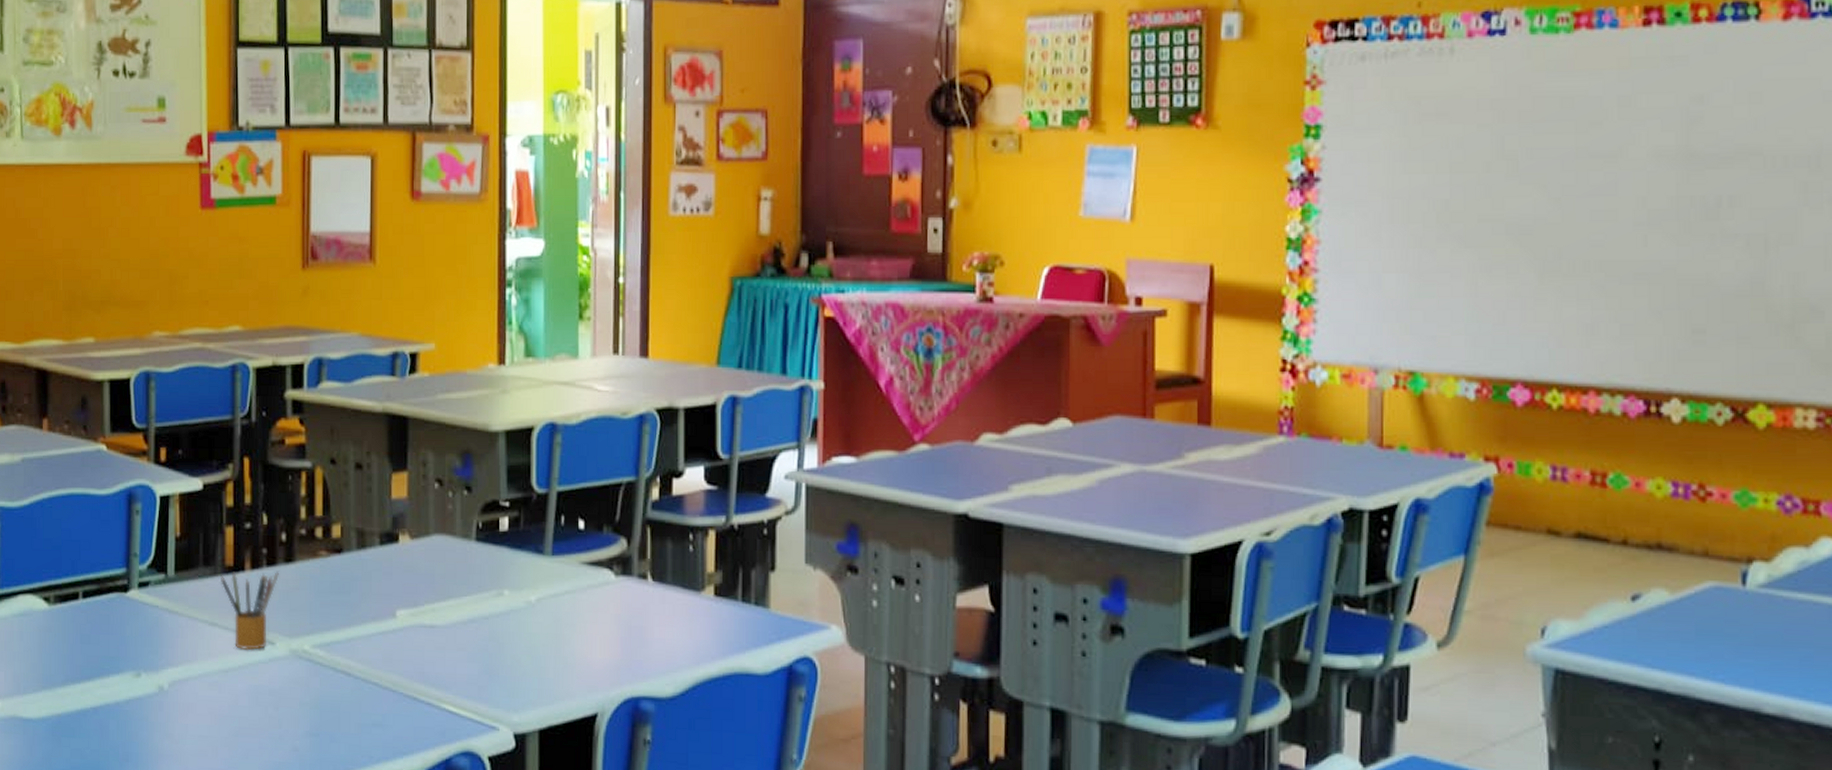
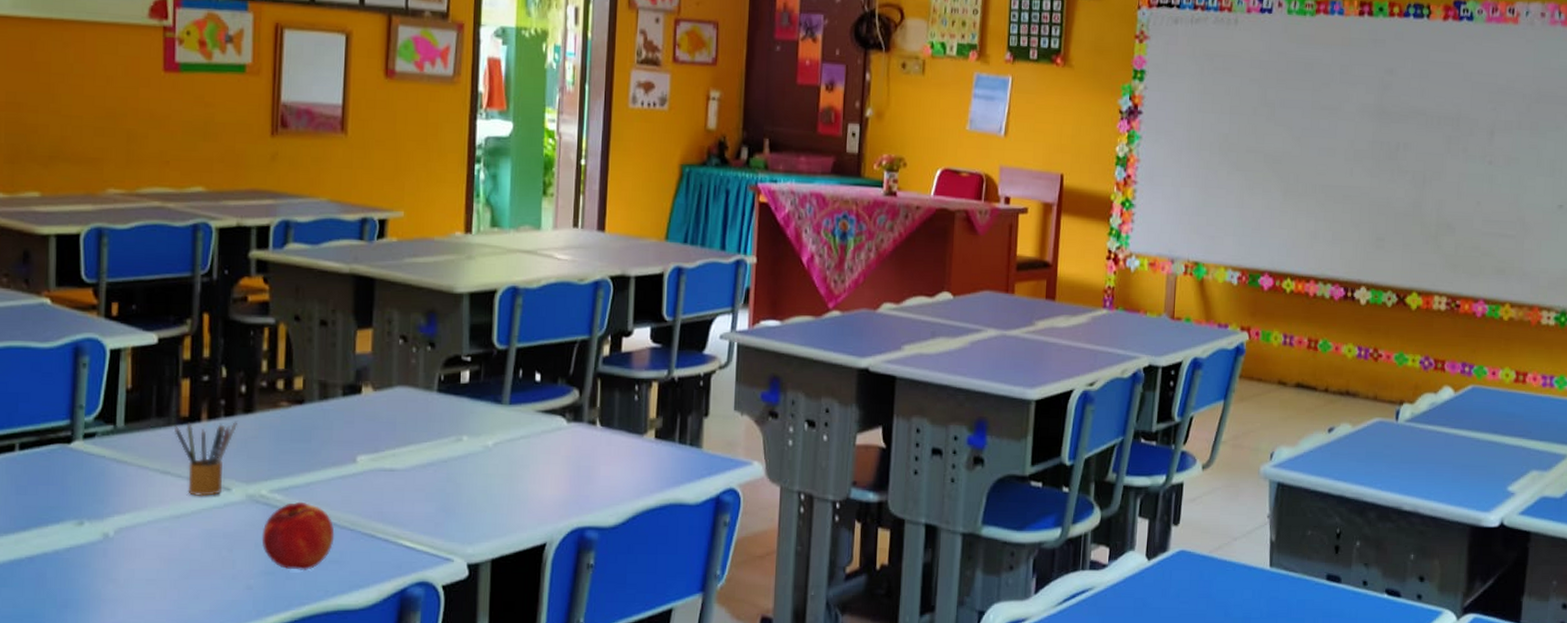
peach: none [306,658,377,734] -> present [261,501,335,572]

